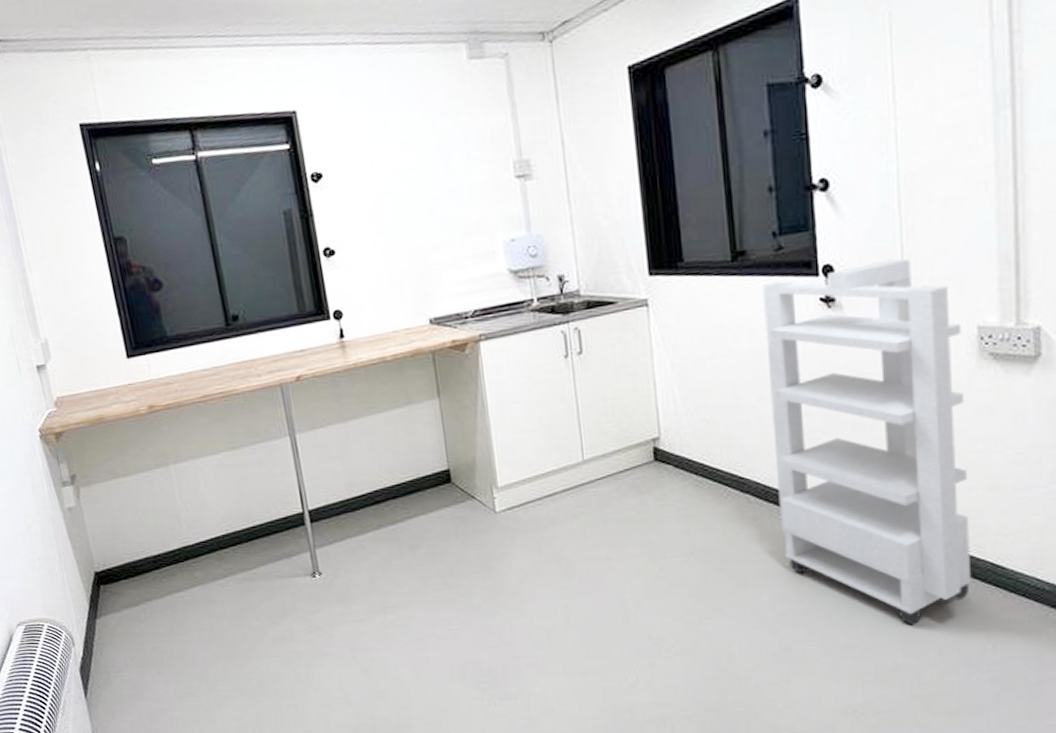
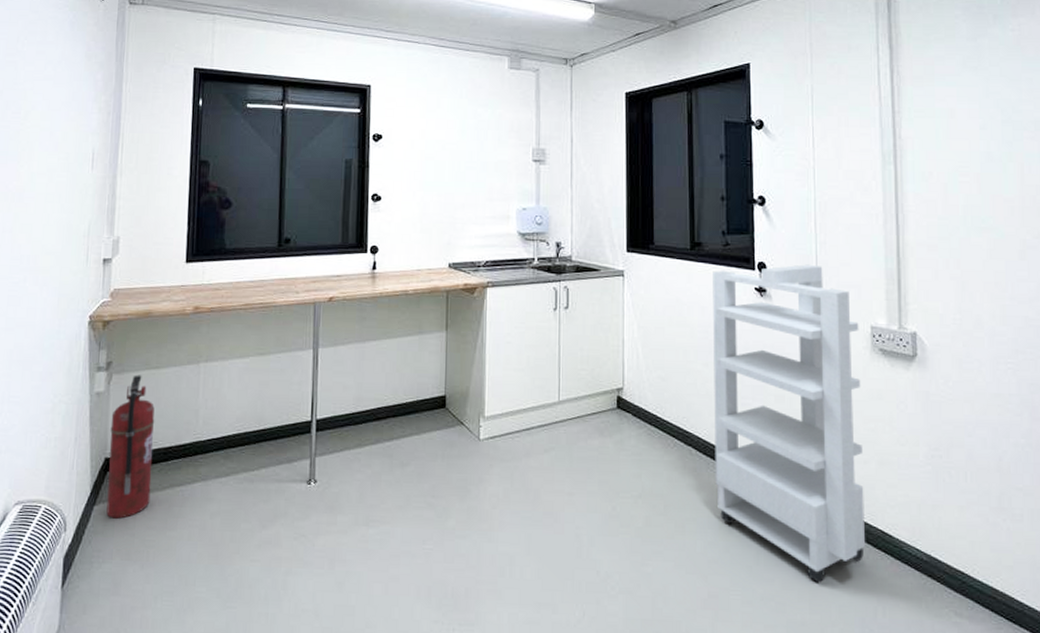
fire extinguisher: none [89,485,152,630] -> present [106,375,155,519]

